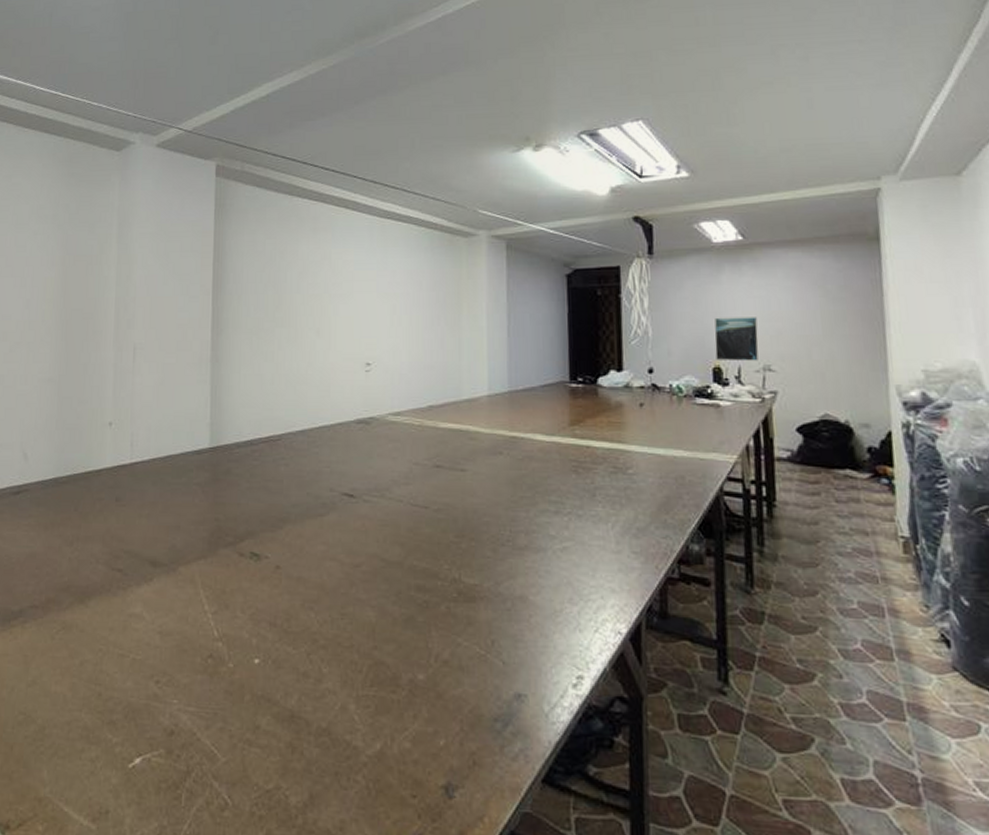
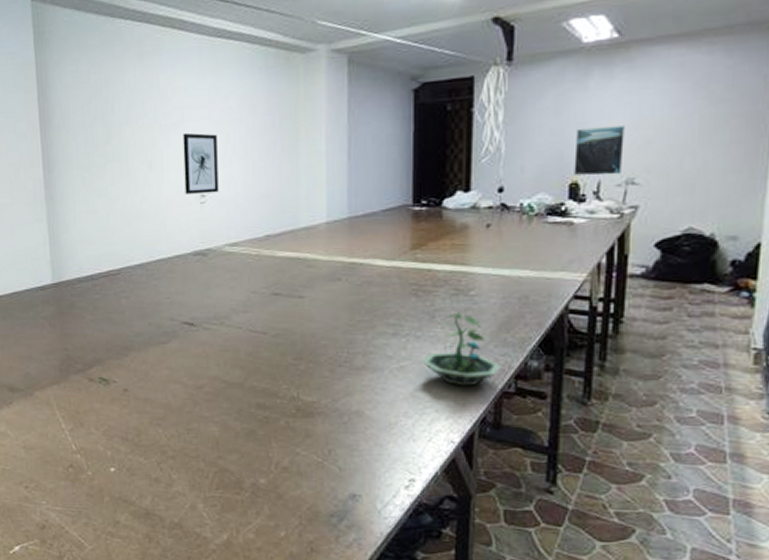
wall art: none [351,303,384,362] -> present [182,132,219,194]
terrarium: none [585,491,663,571] -> present [422,312,501,387]

